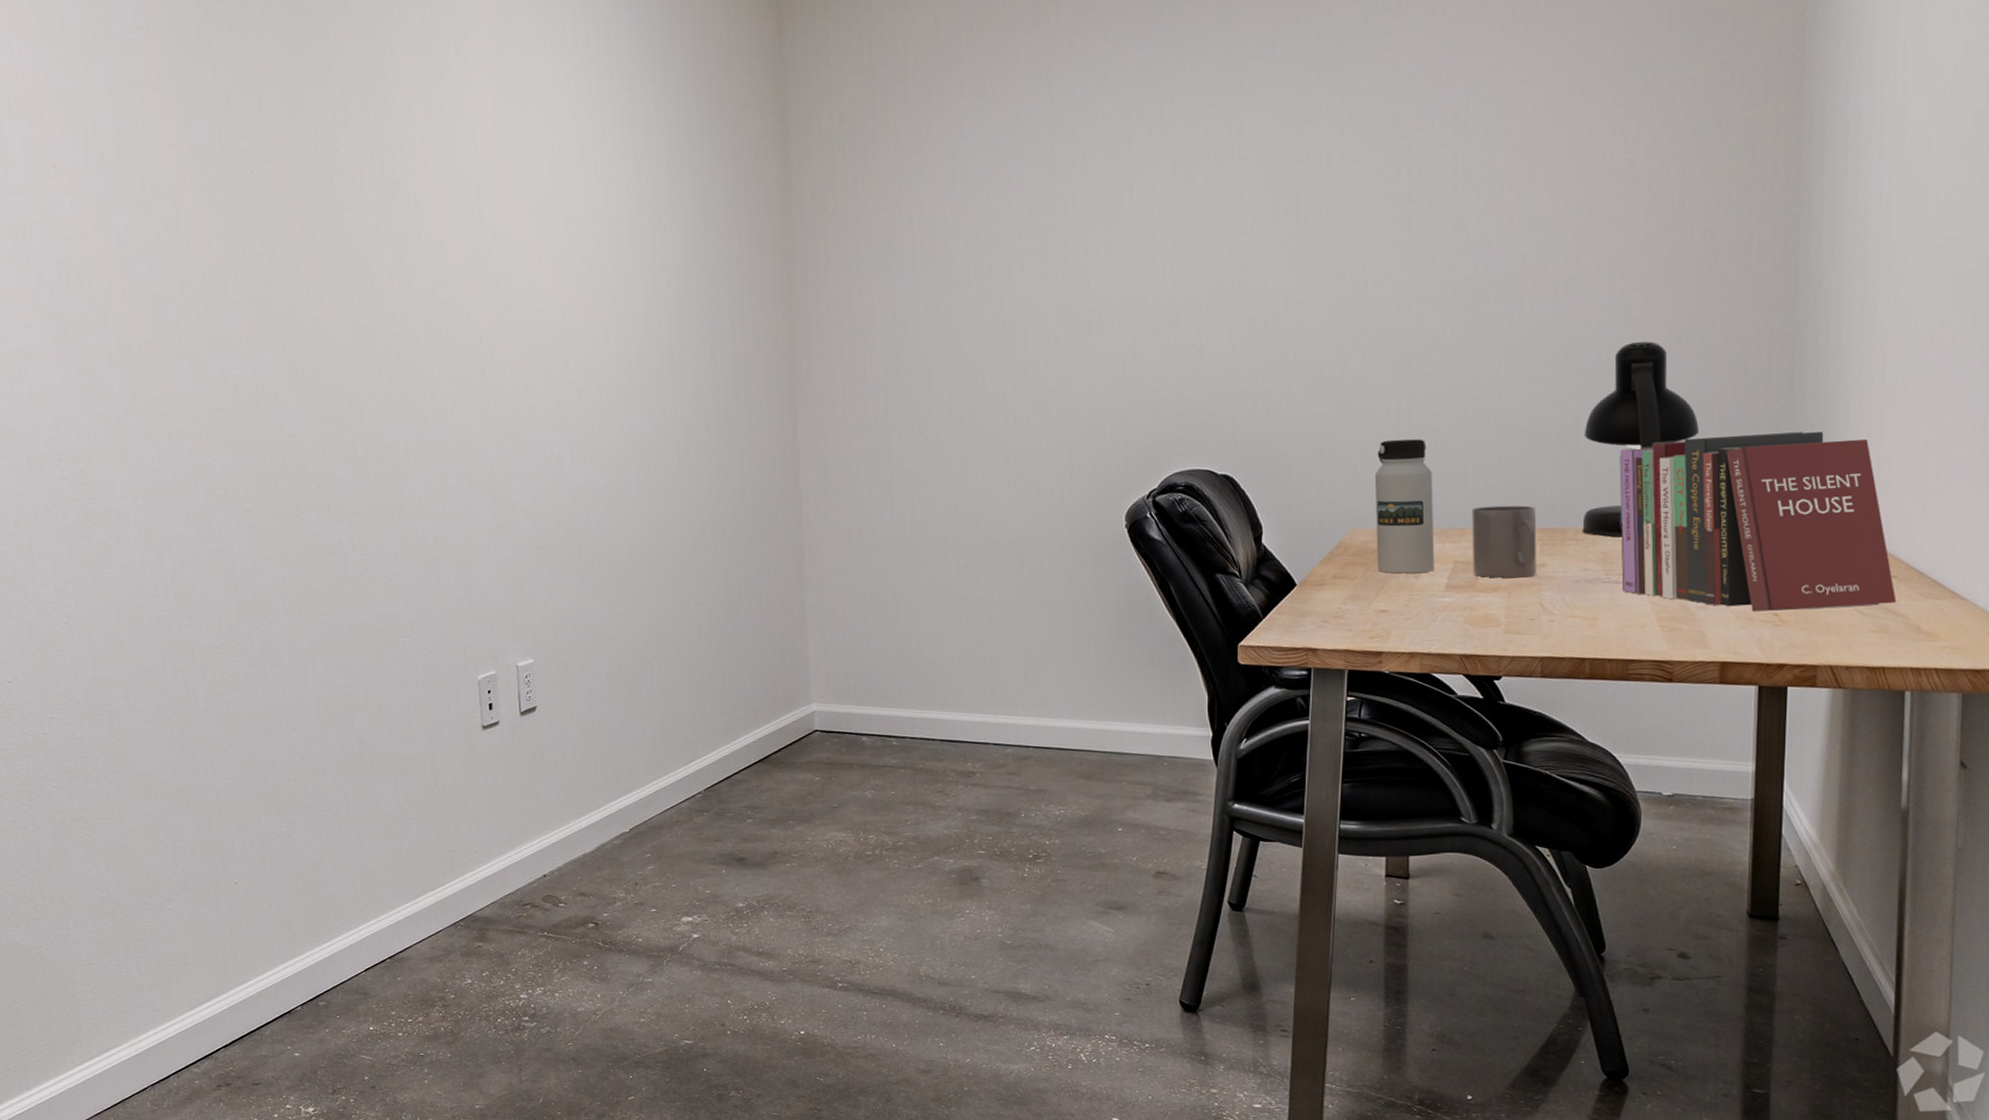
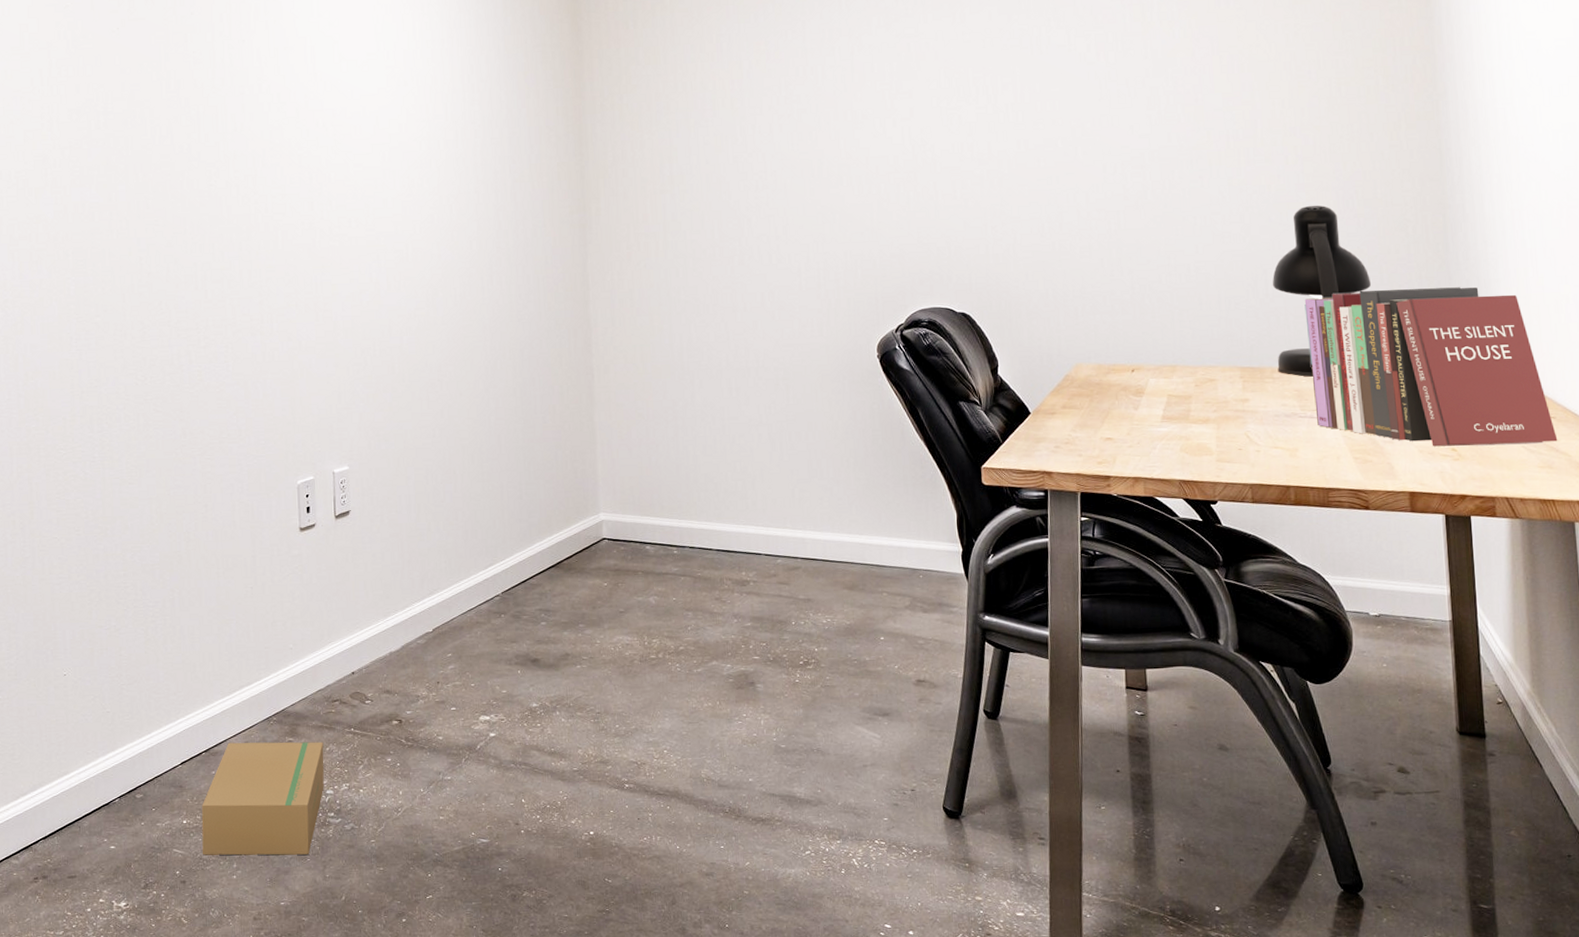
box: none [389,946,517,1061] -> present [201,741,324,856]
water bottle: present [1374,439,1435,574] -> none [1093,285,1151,405]
mug: present [1472,505,1537,578] -> none [1180,346,1242,411]

